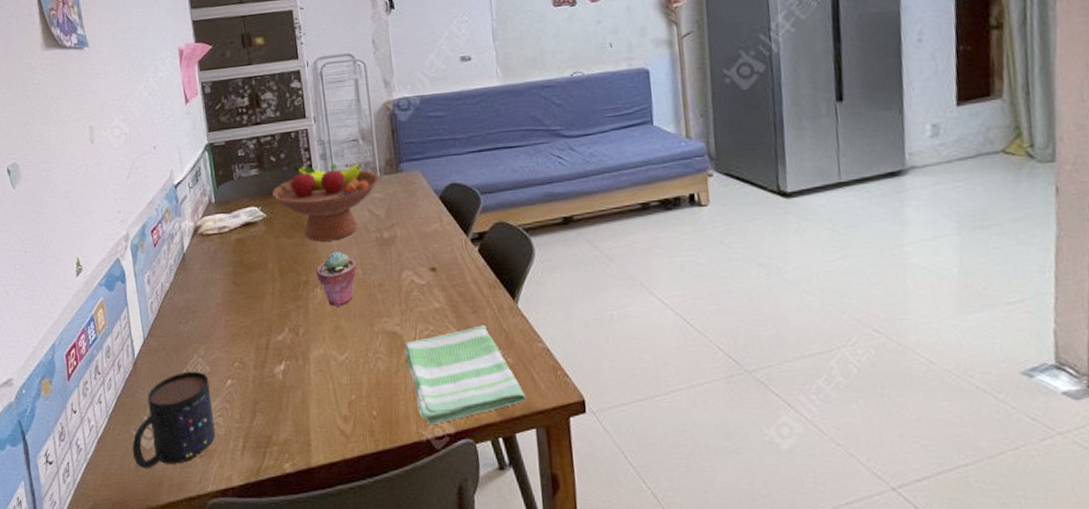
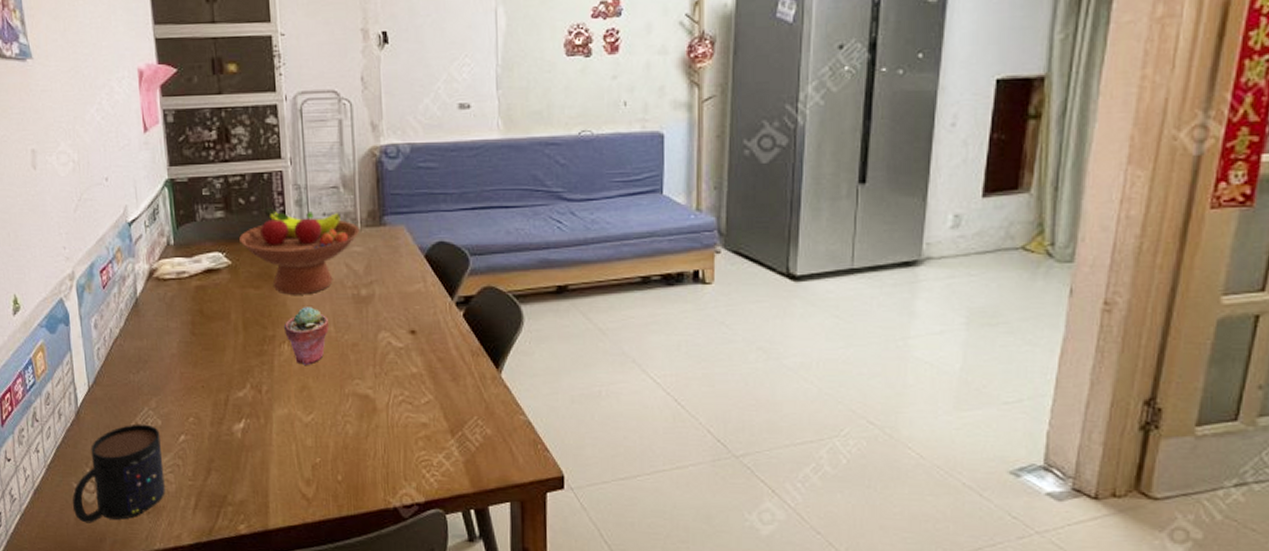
dish towel: present [404,325,527,424] -> none [376,393,503,492]

